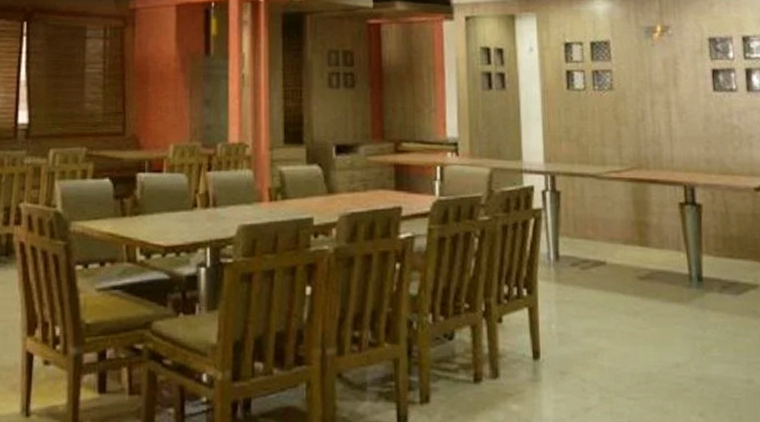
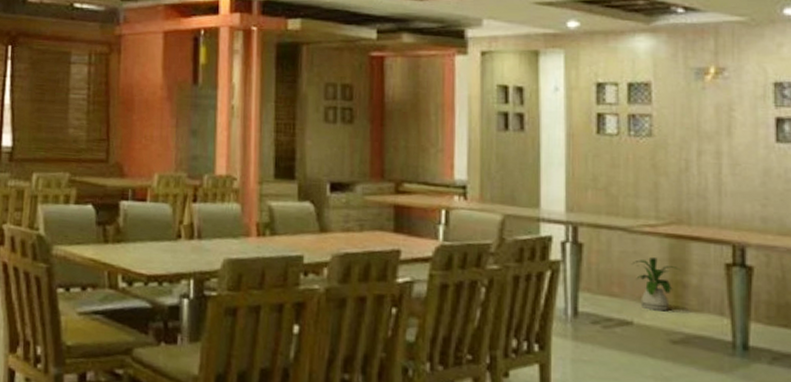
house plant: none [602,201,643,250] -> present [631,257,681,312]

